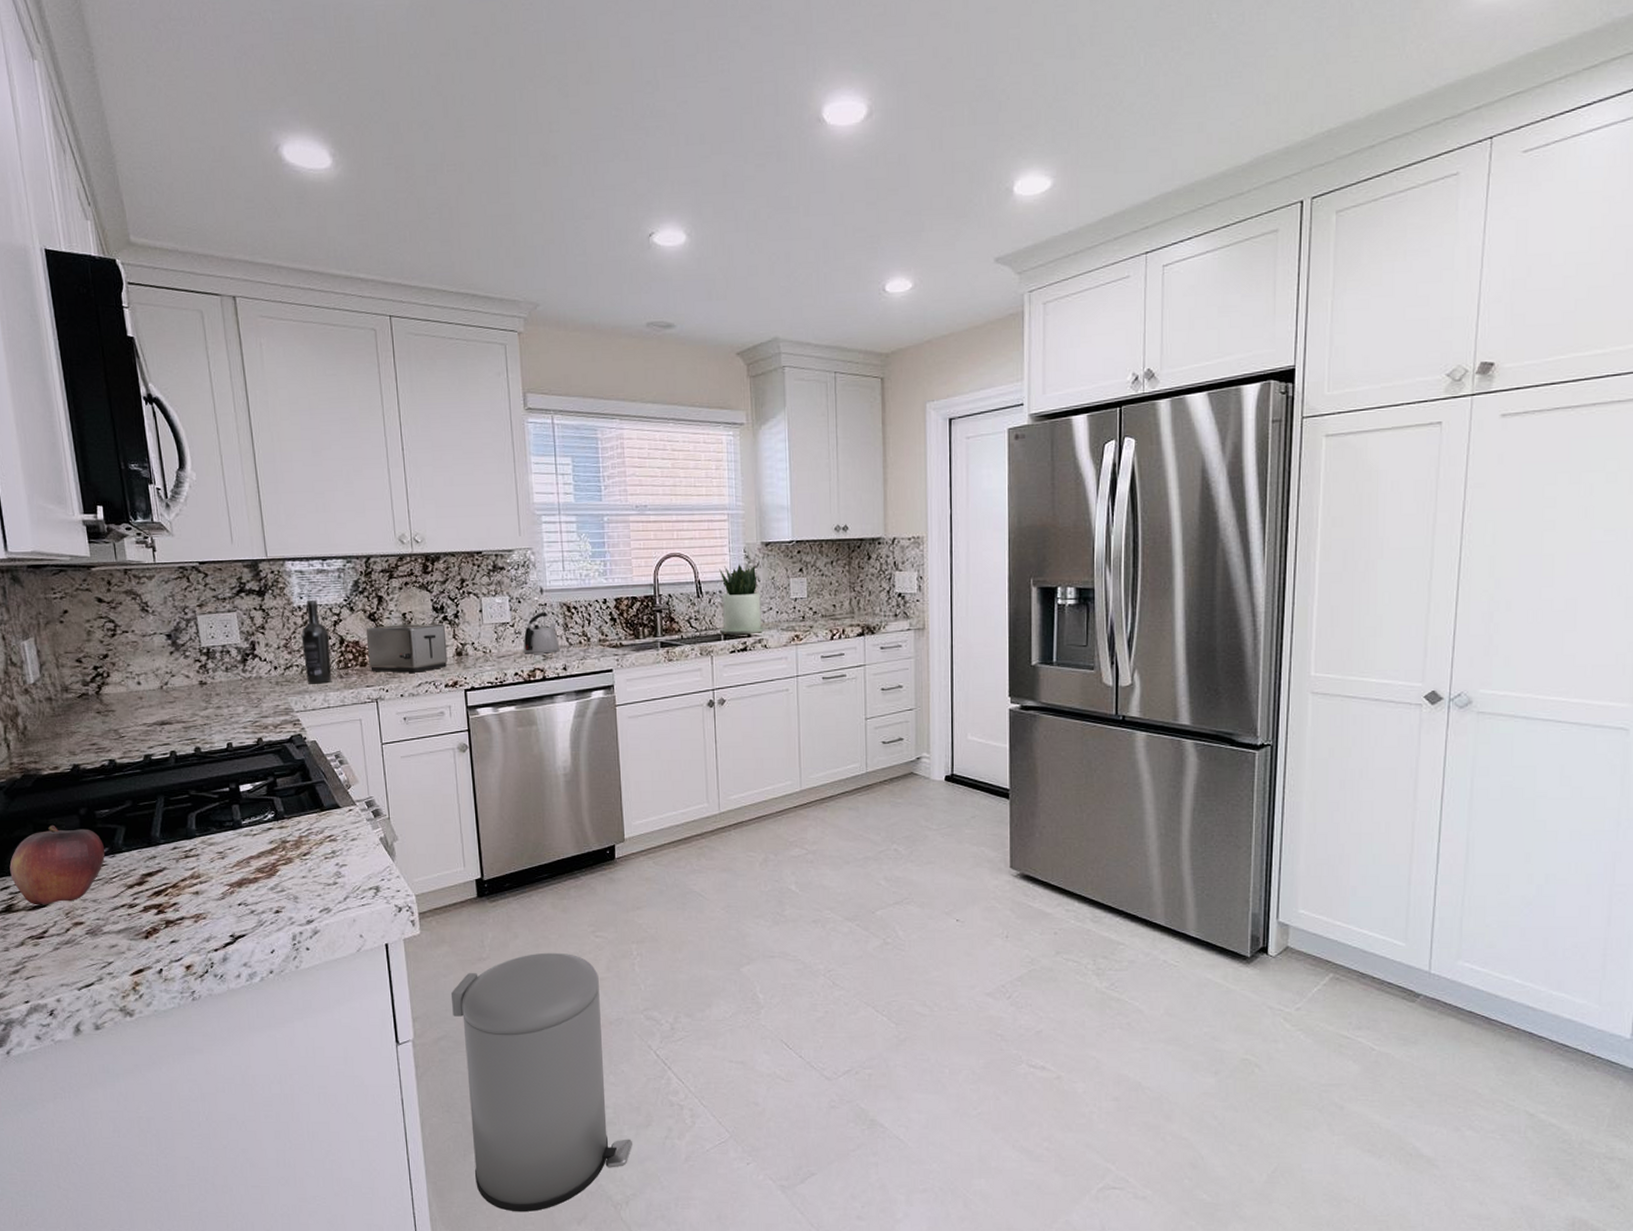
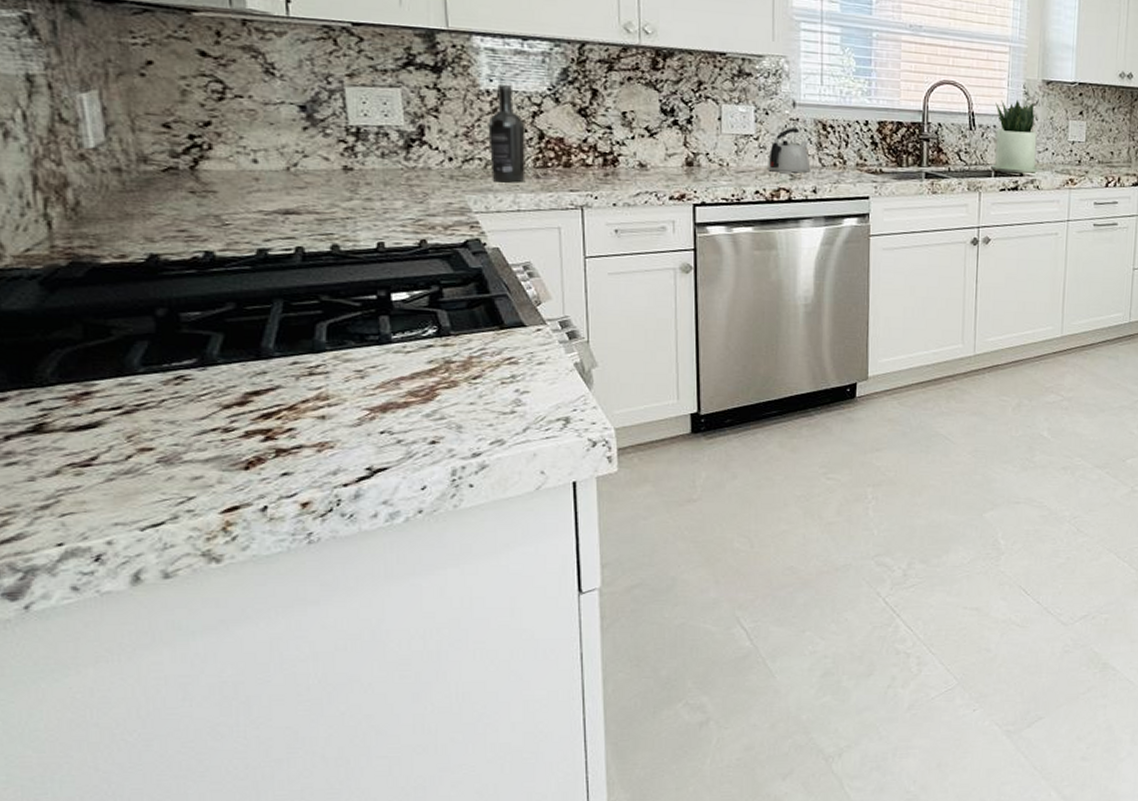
fruit: present [9,824,105,905] -> none [42,326,192,426]
toaster: present [366,623,448,673] -> none [573,123,675,181]
pedal bin: present [450,952,632,1212] -> none [650,494,851,771]

